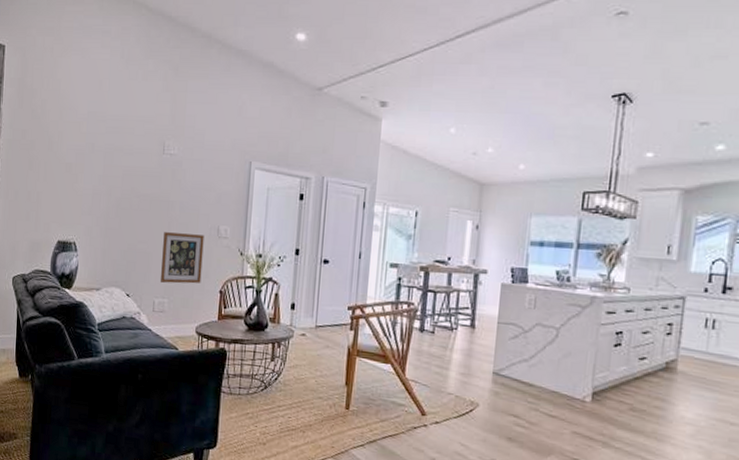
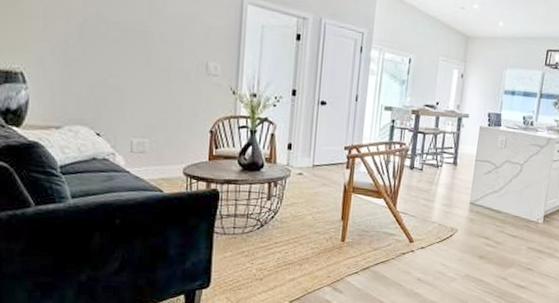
wall art: present [160,232,204,284] -> none [138,66,191,123]

